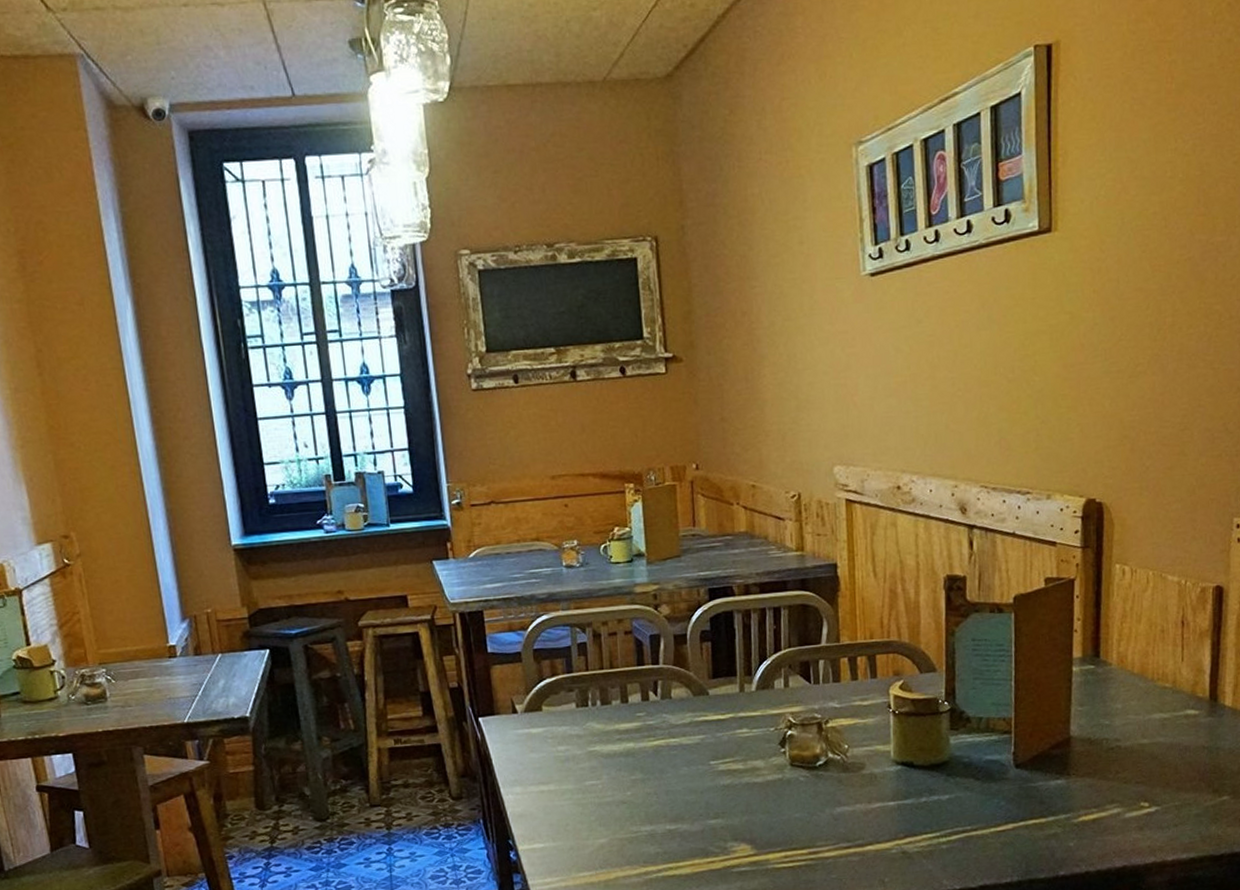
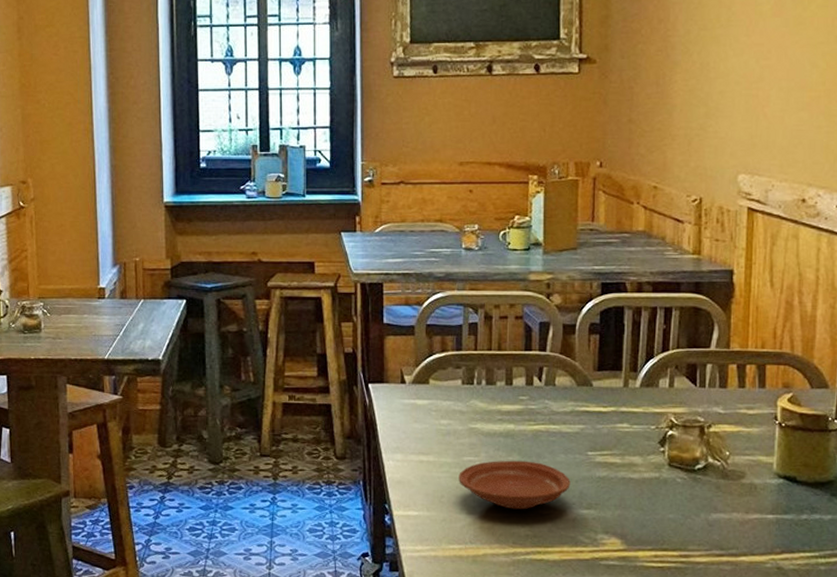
plate: none [582,778,696,829] -> present [459,460,571,510]

